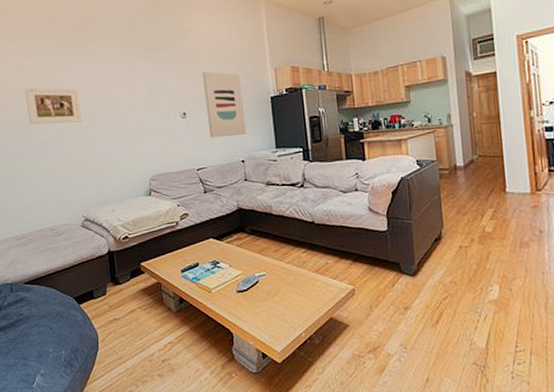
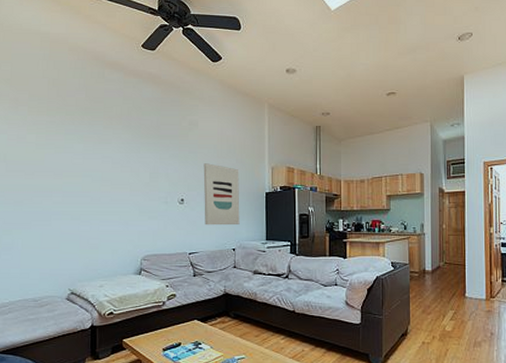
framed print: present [25,87,83,125] -> none [23,159,80,197]

